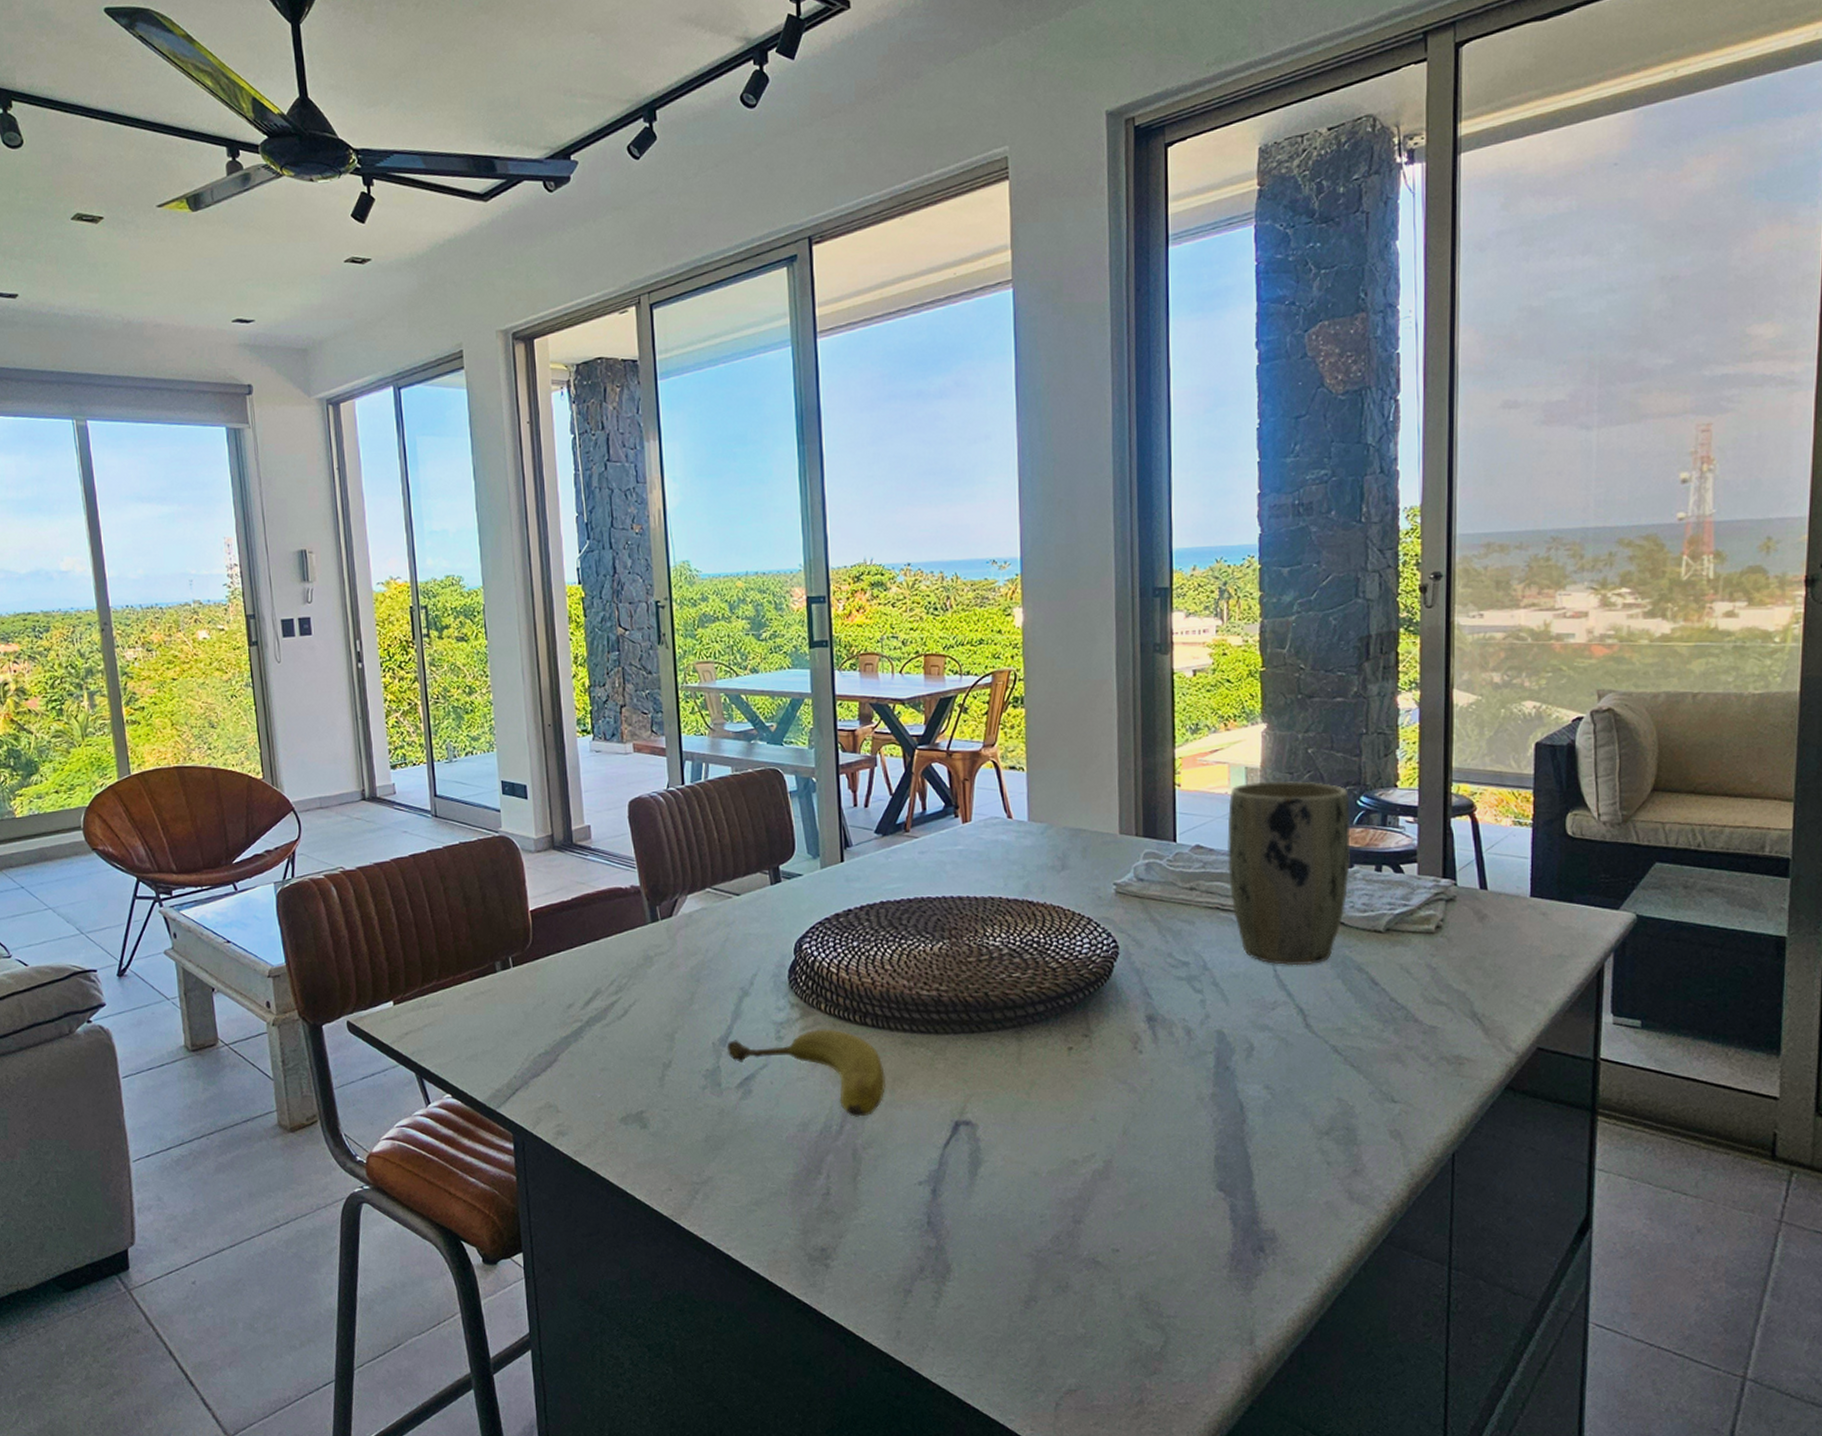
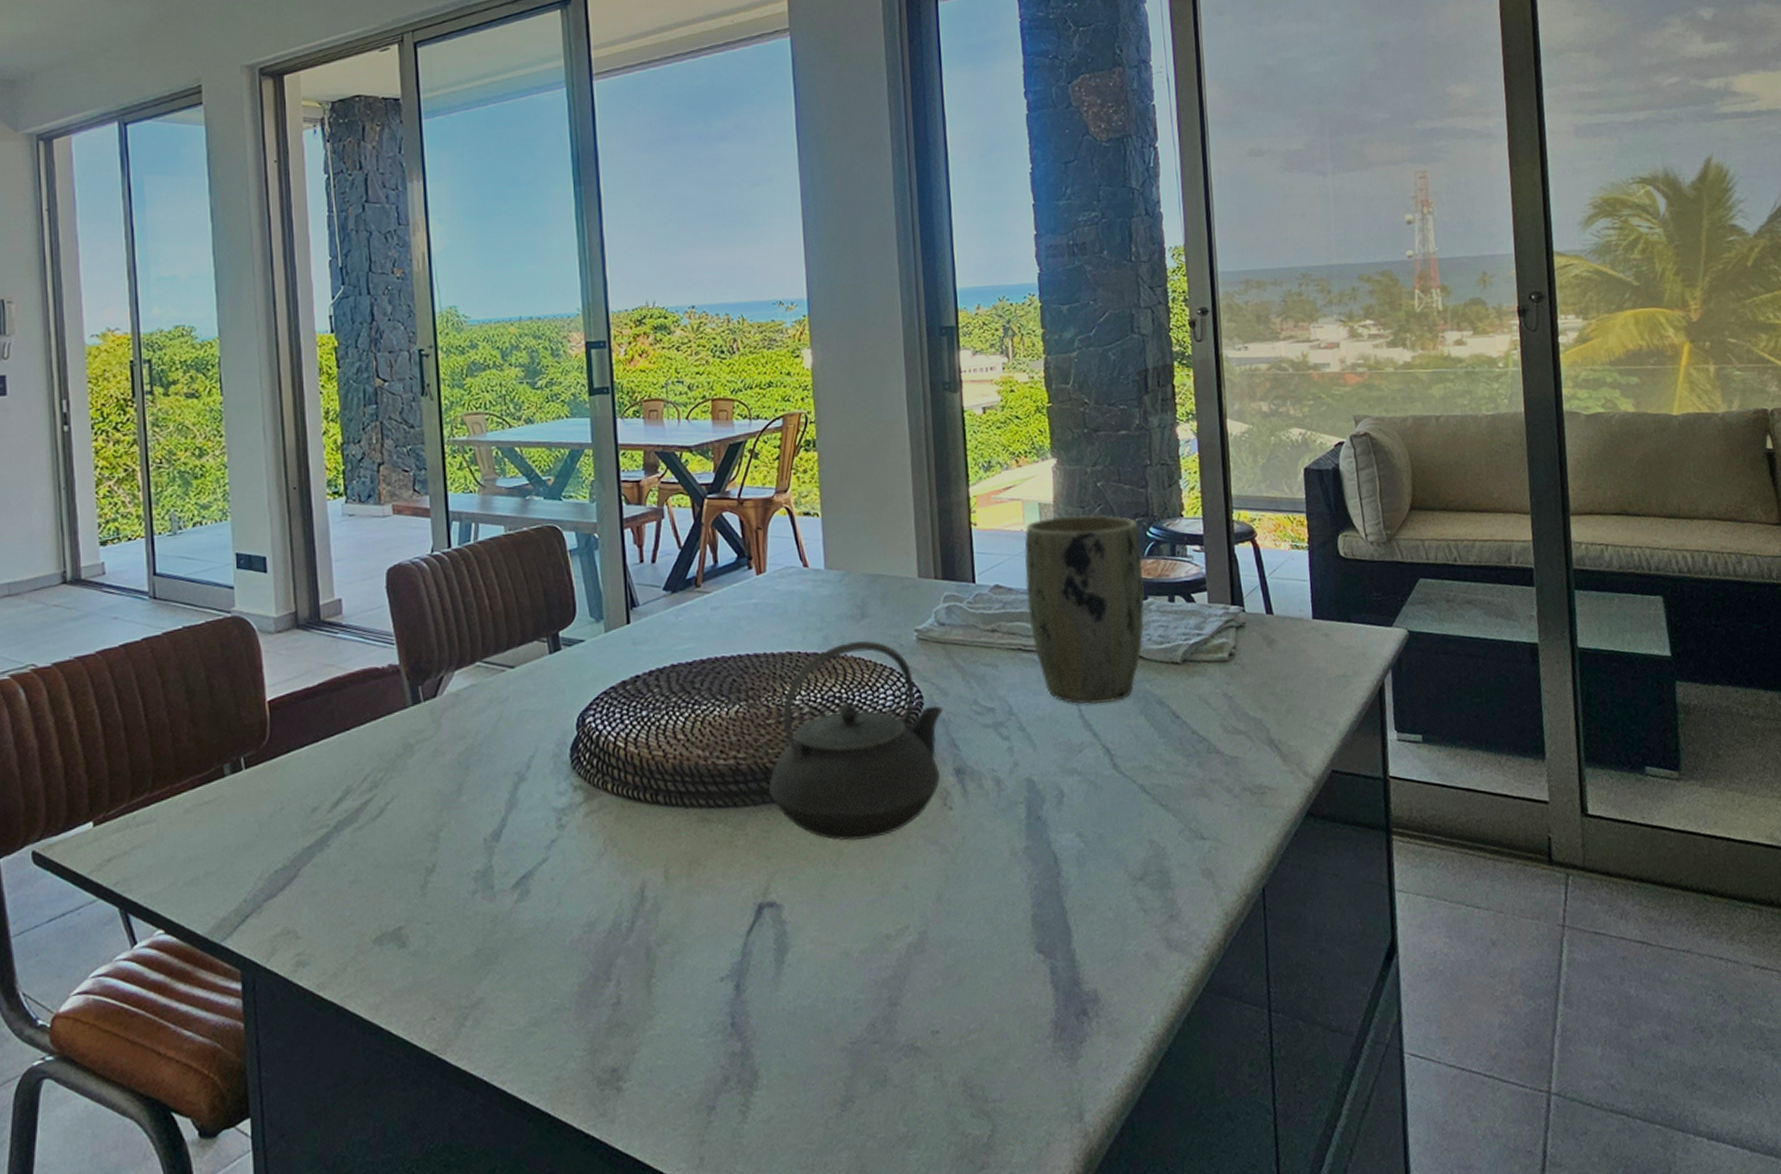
fruit: present [726,1029,887,1117] -> none [500,811,682,910]
teapot: none [968,890,1139,1073] -> present [769,640,944,841]

